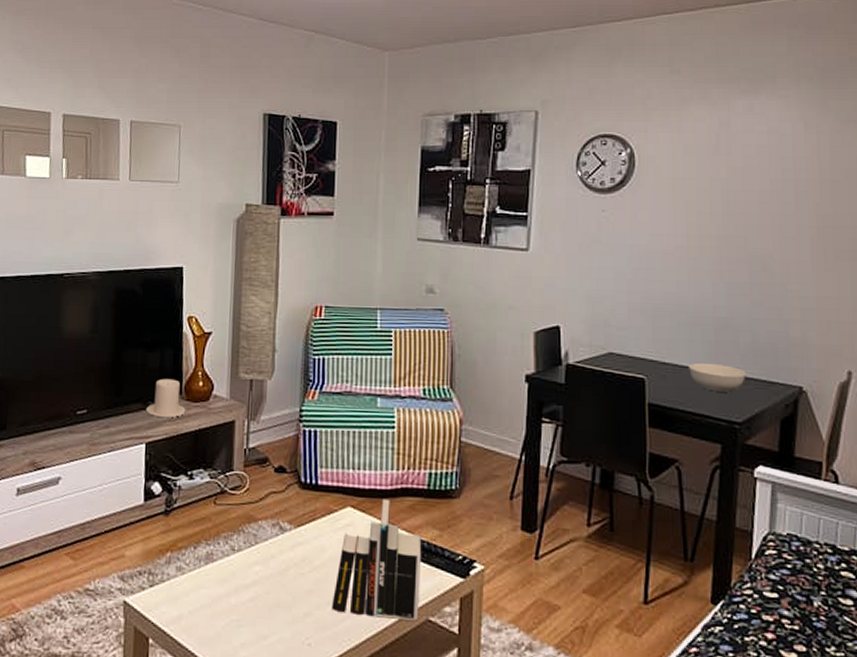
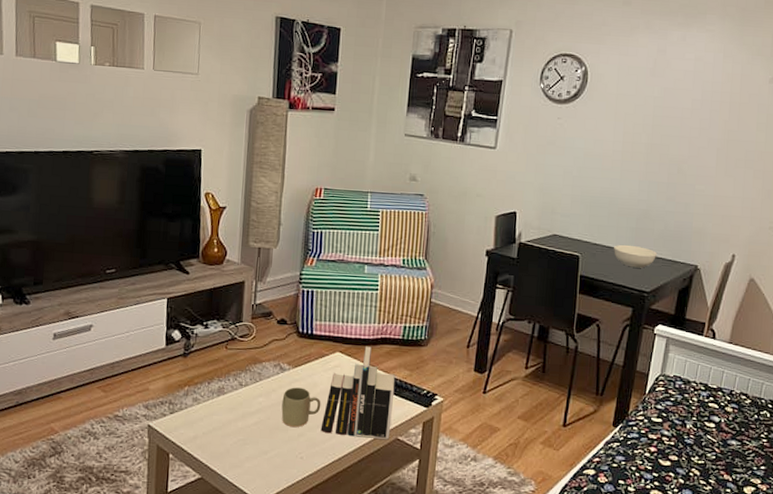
candle: present [145,378,186,419] -> none [167,244,203,278]
mug: none [282,552,331,605] -> present [281,387,321,428]

